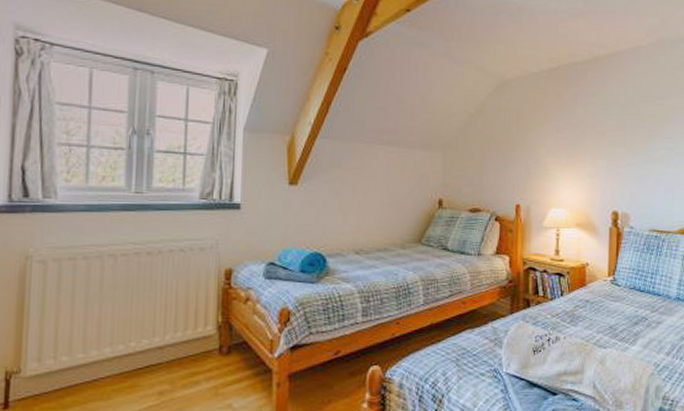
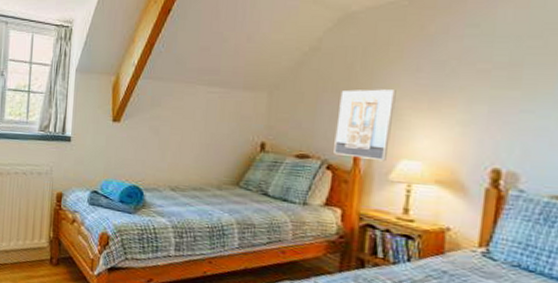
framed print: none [500,147,544,211] -> present [334,89,396,162]

